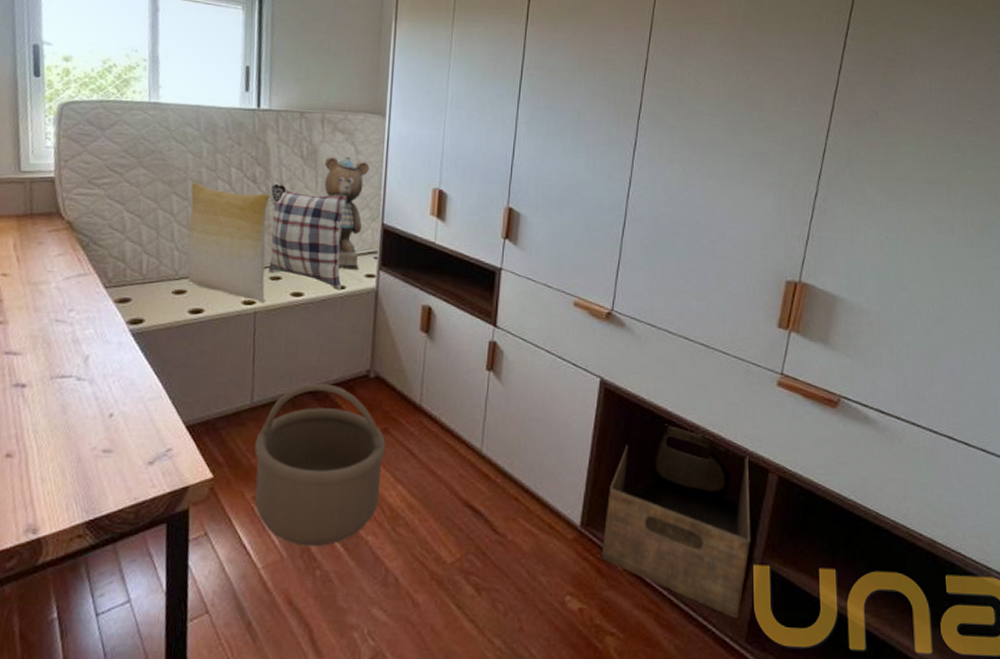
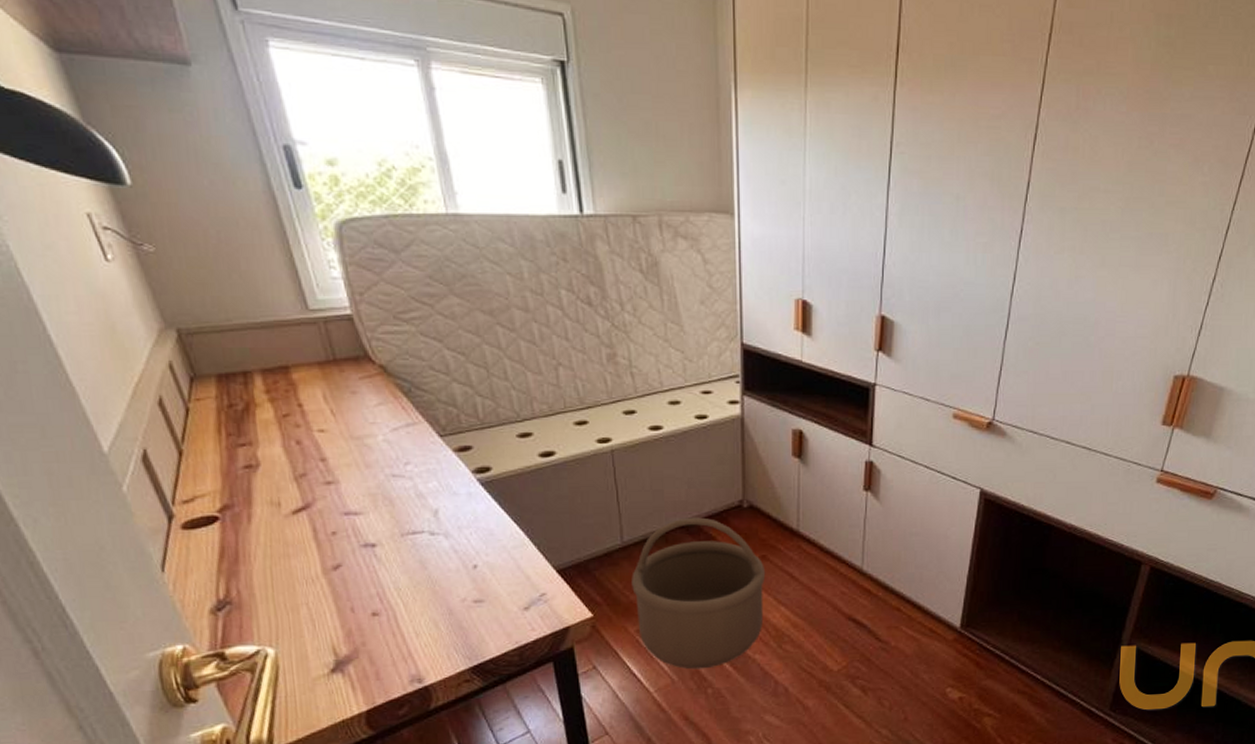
pillow: present [187,181,271,304] -> none [517,309,622,440]
cushion: present [268,183,346,291] -> none [610,305,703,420]
teddy bear: present [324,156,370,271] -> none [669,267,721,398]
storage basket: present [601,424,751,619] -> none [979,528,1123,692]

